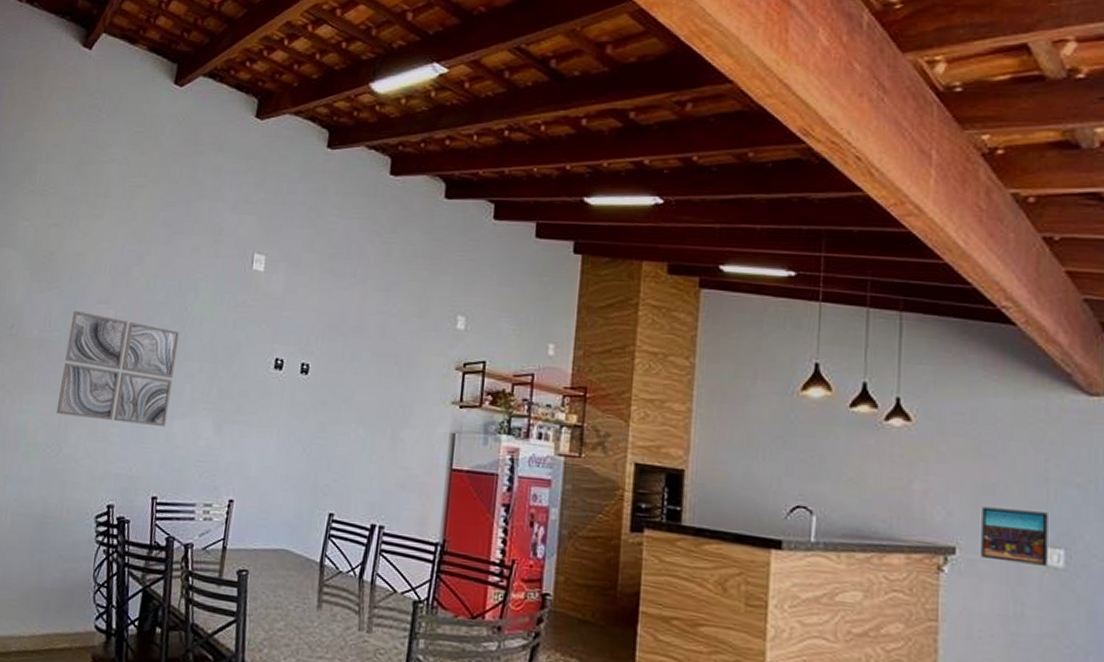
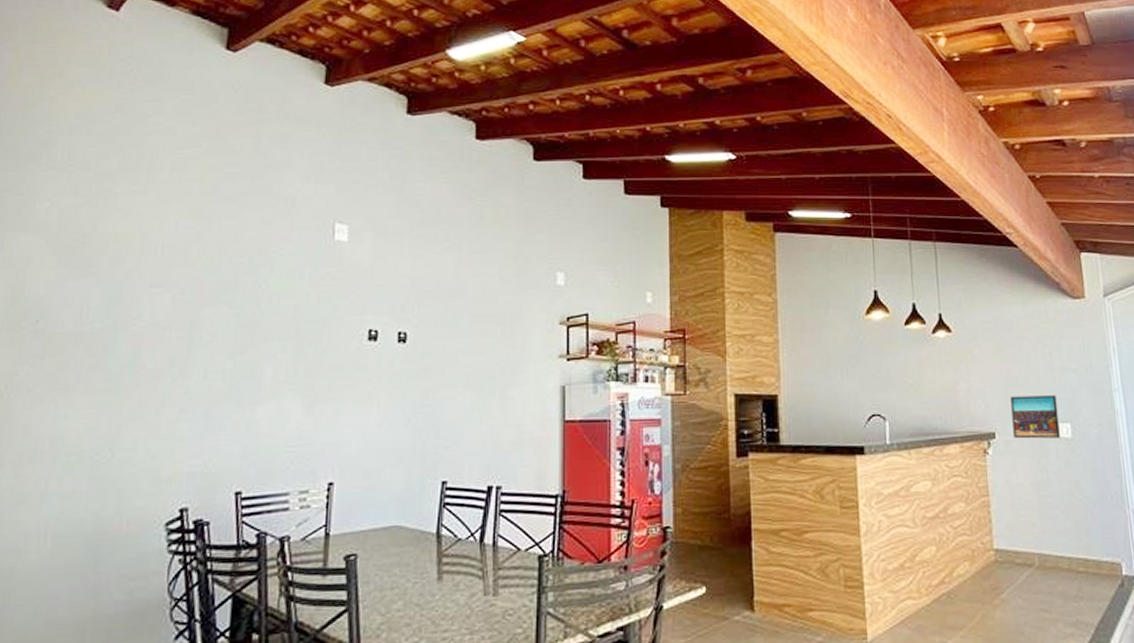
wall art: present [56,310,180,428] -> none [104,297,255,416]

